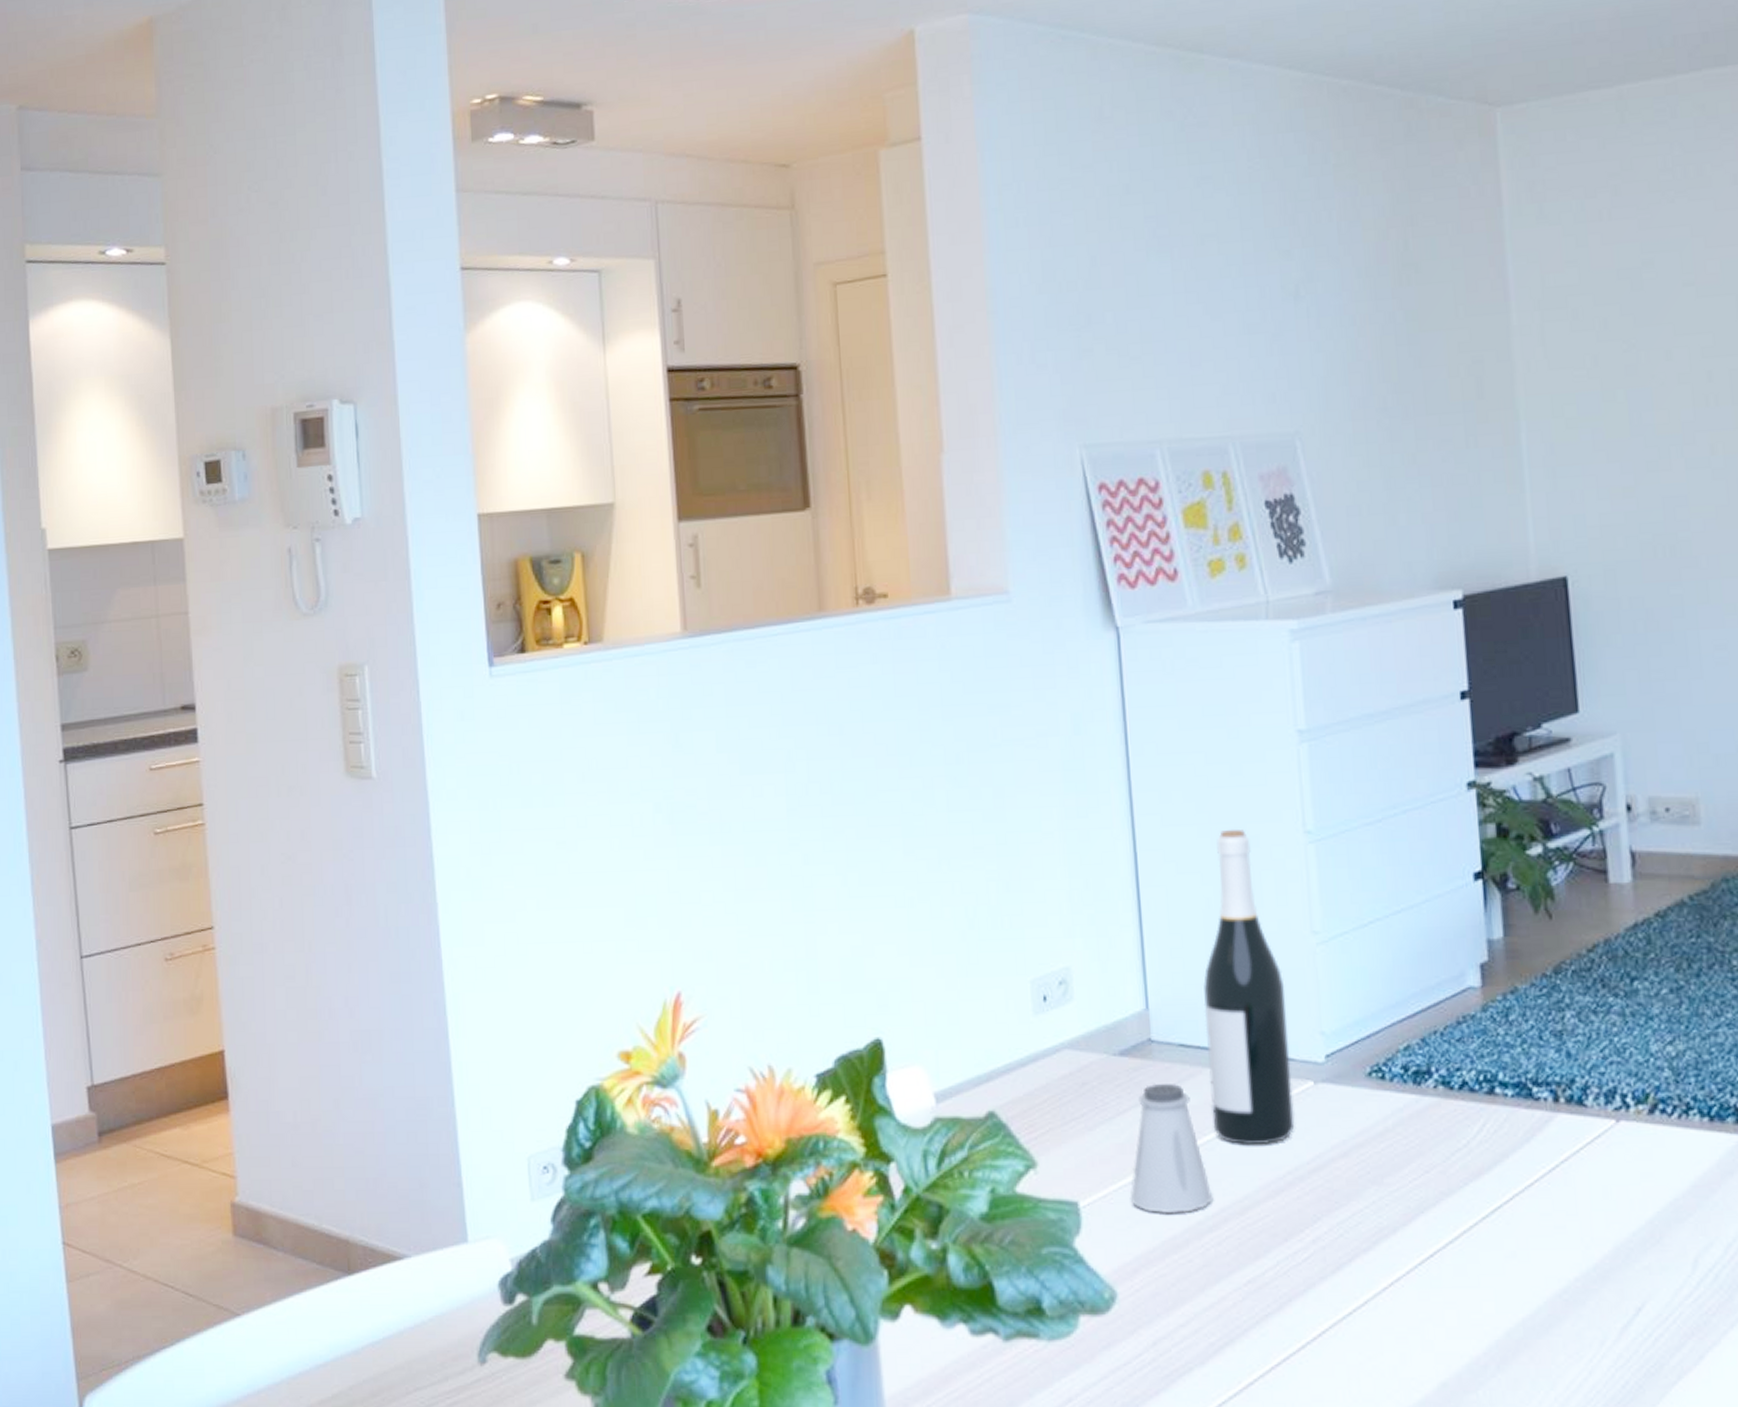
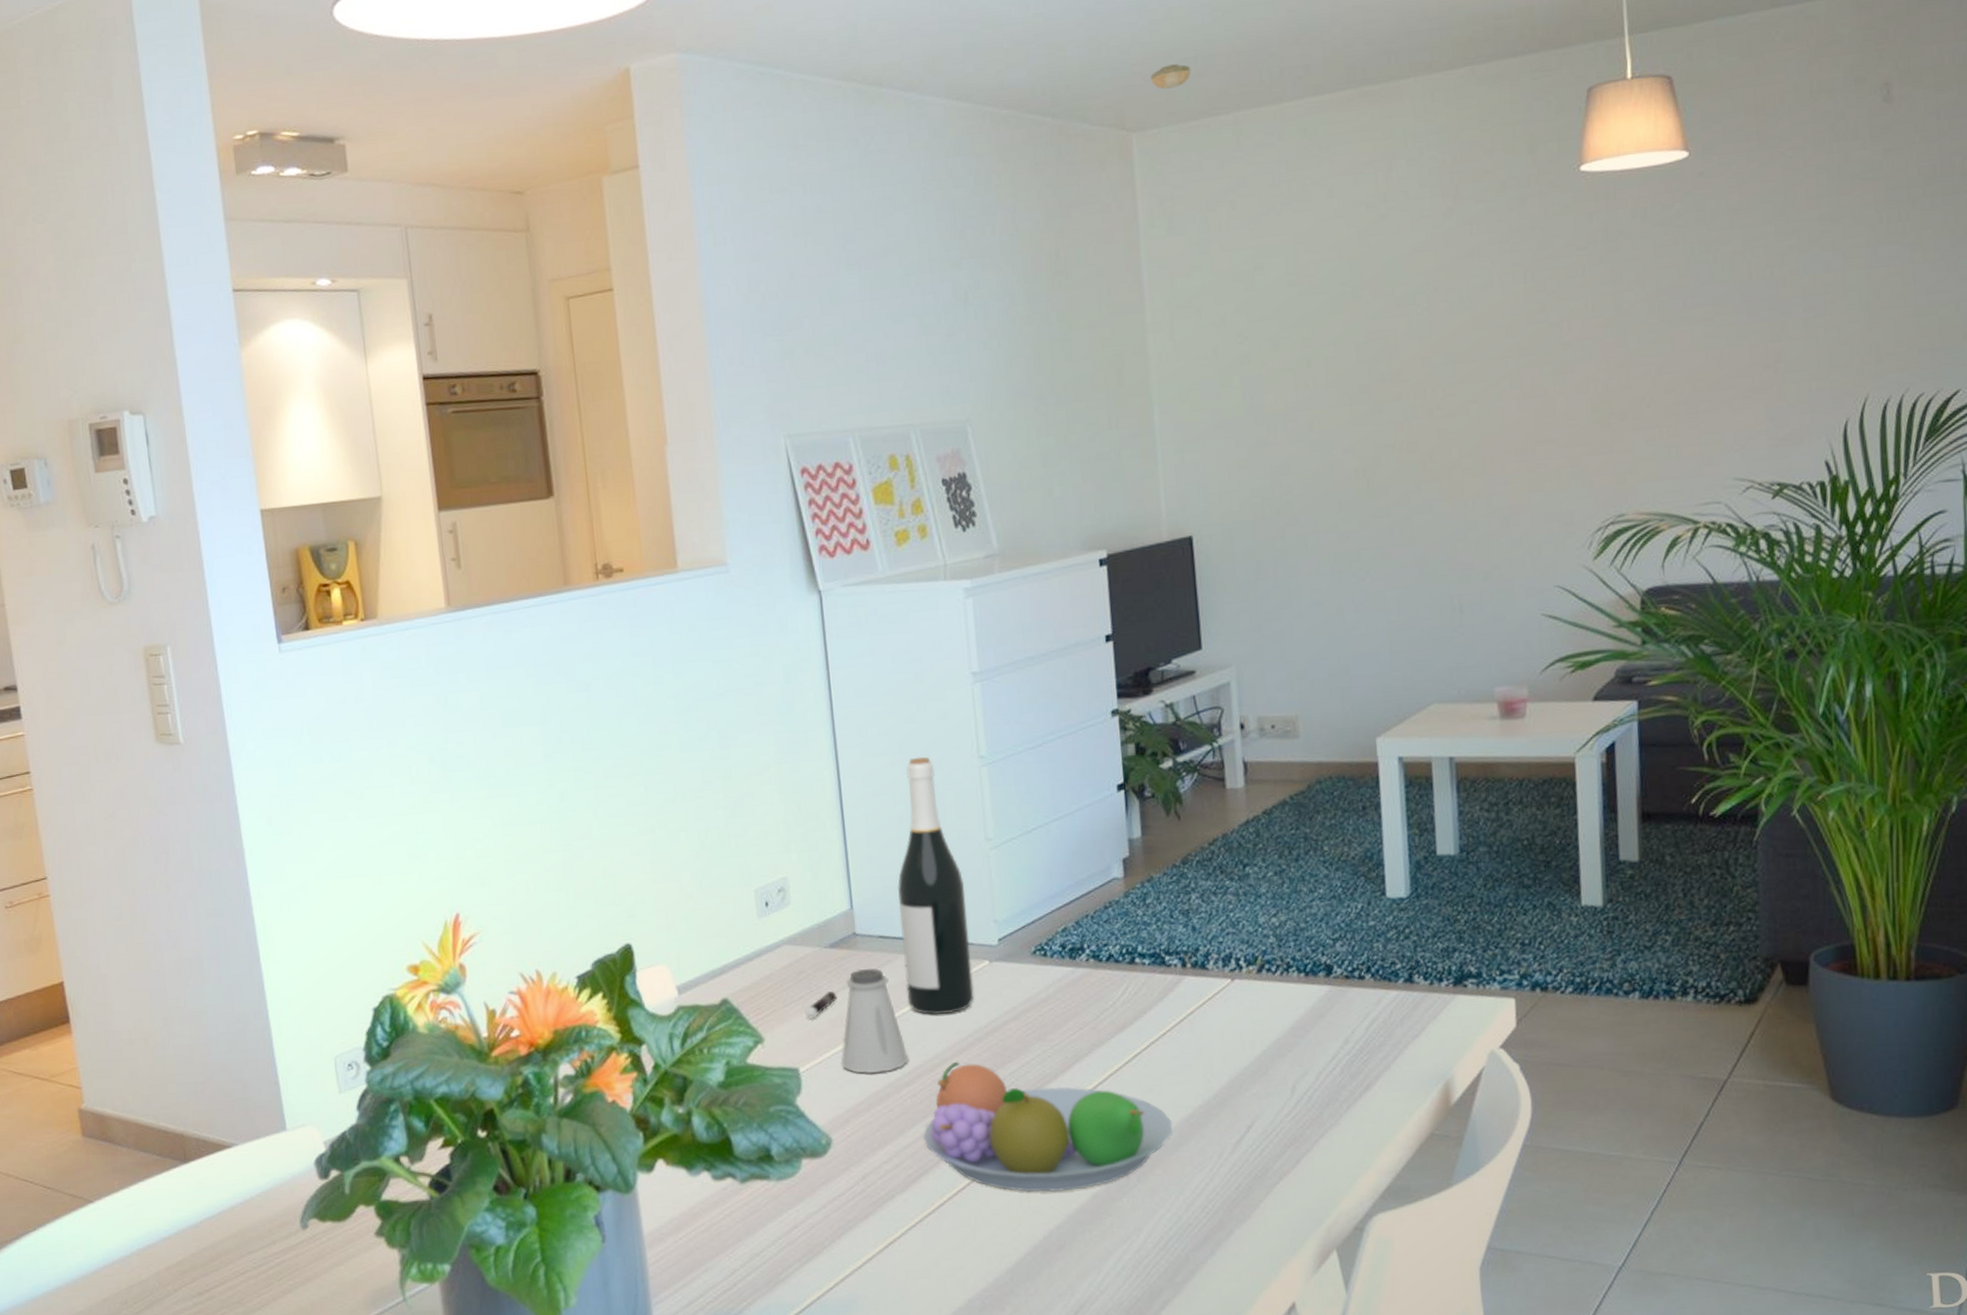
pepper shaker: none [1088,1108,1128,1142] -> present [805,990,838,1019]
fruit bowl: none [1229,1205,1541,1377] -> present [923,1062,1172,1193]
smoke detector: none [1518,30,1567,59] -> present [1150,64,1191,89]

